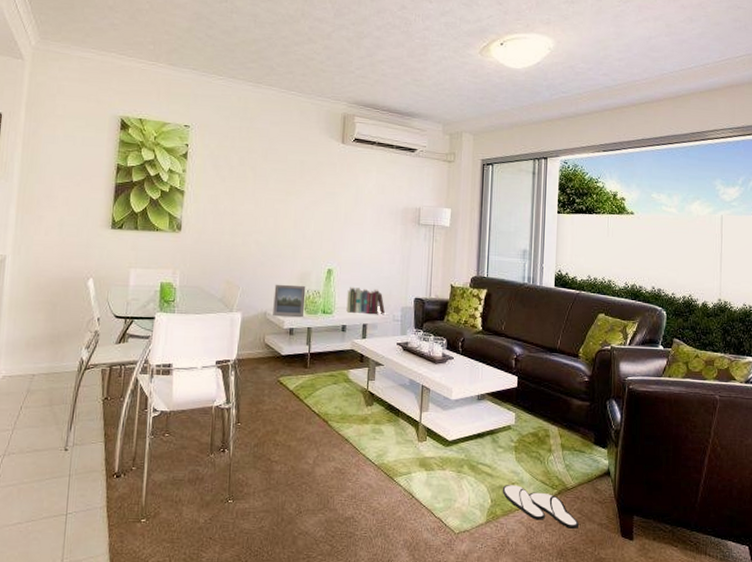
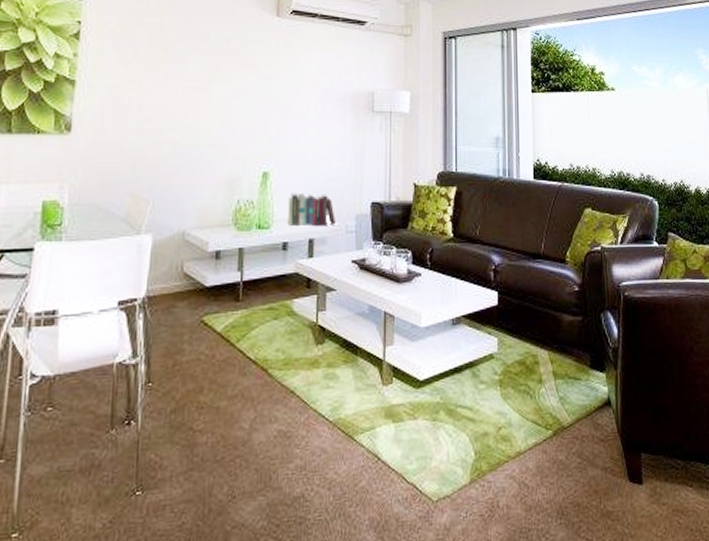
picture frame: present [273,284,306,317] -> none [193,194,236,235]
slippers: present [502,485,579,529] -> none [487,429,579,479]

